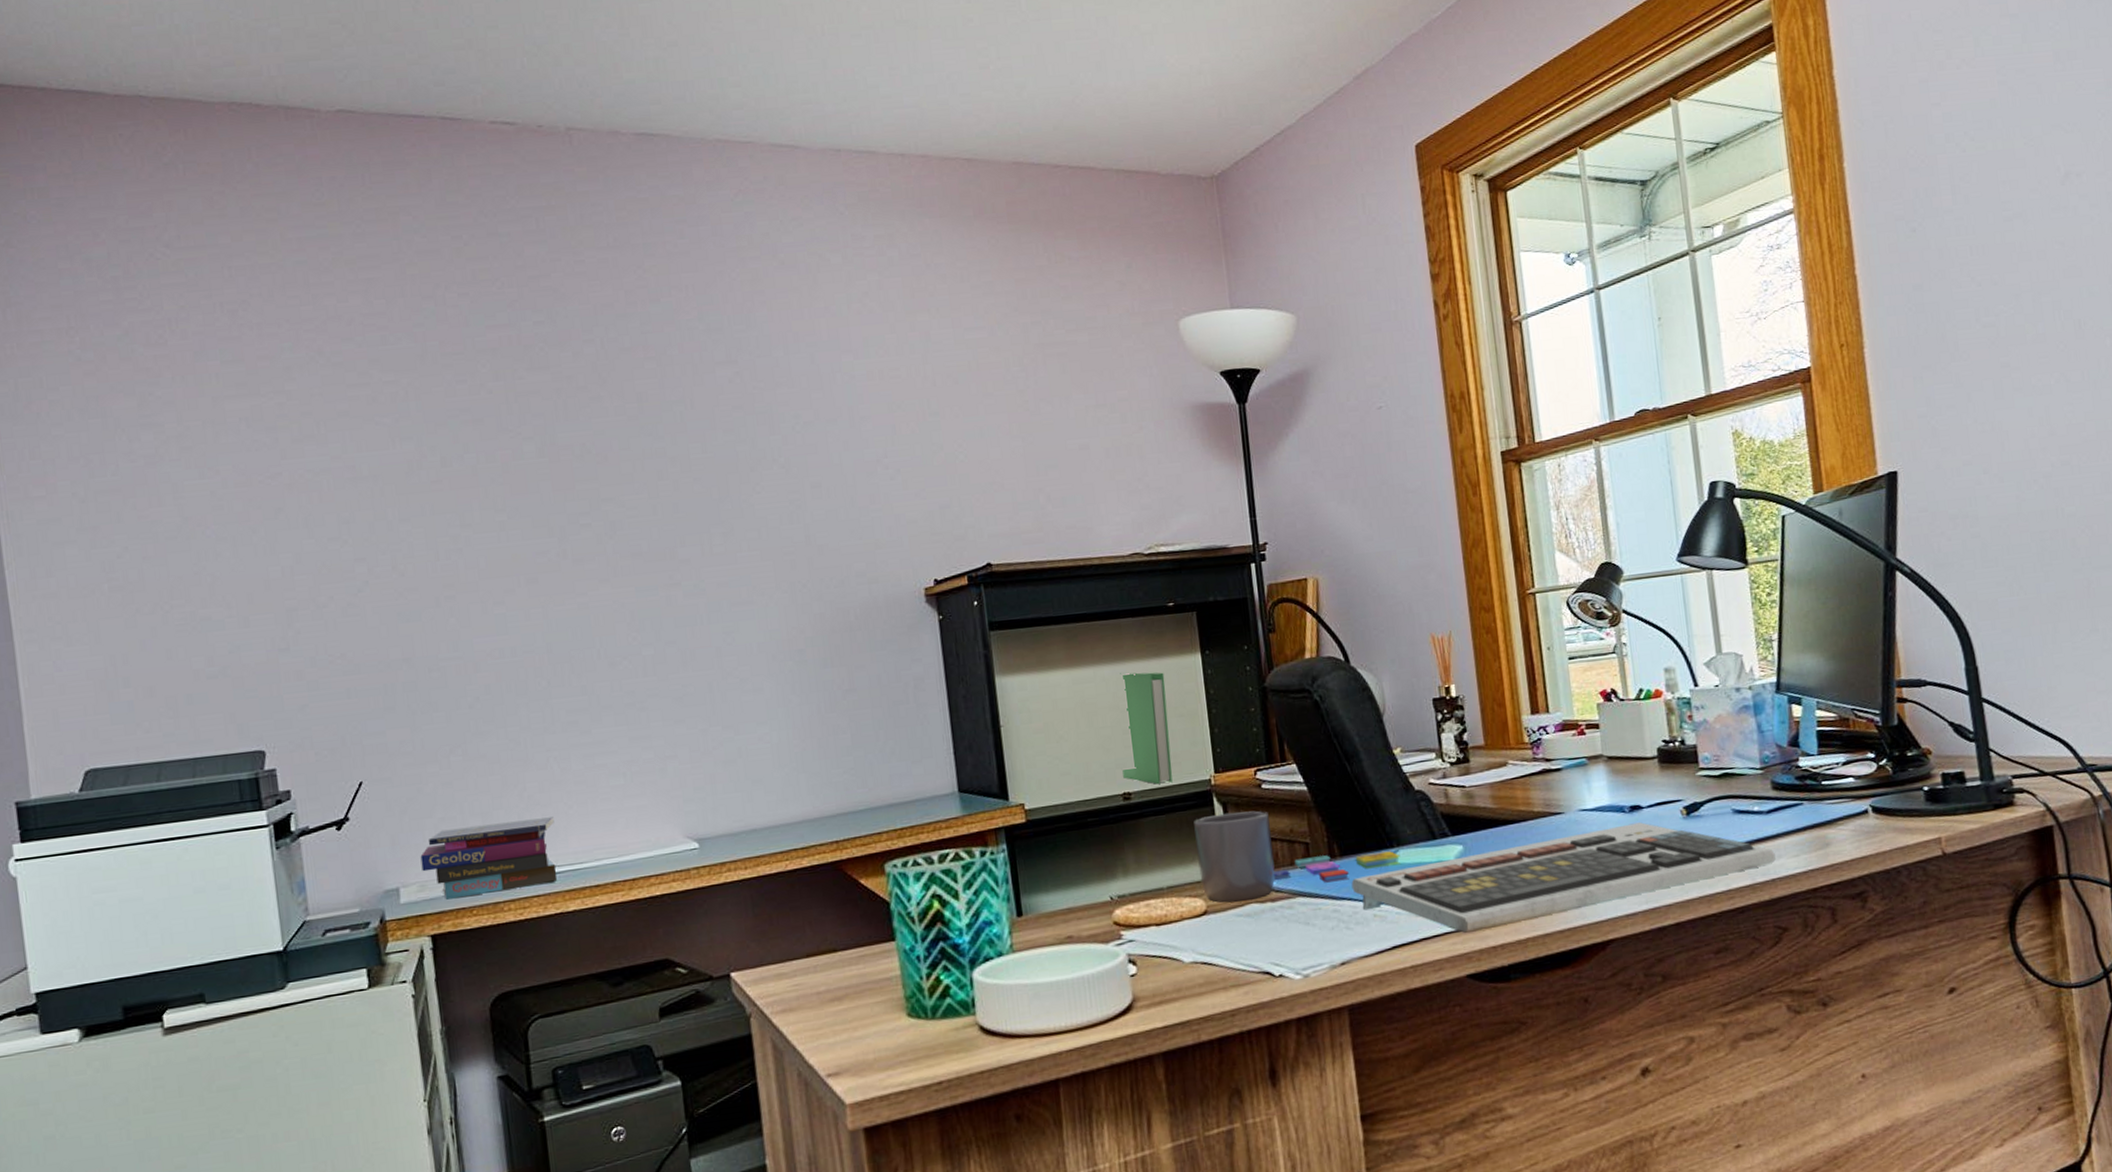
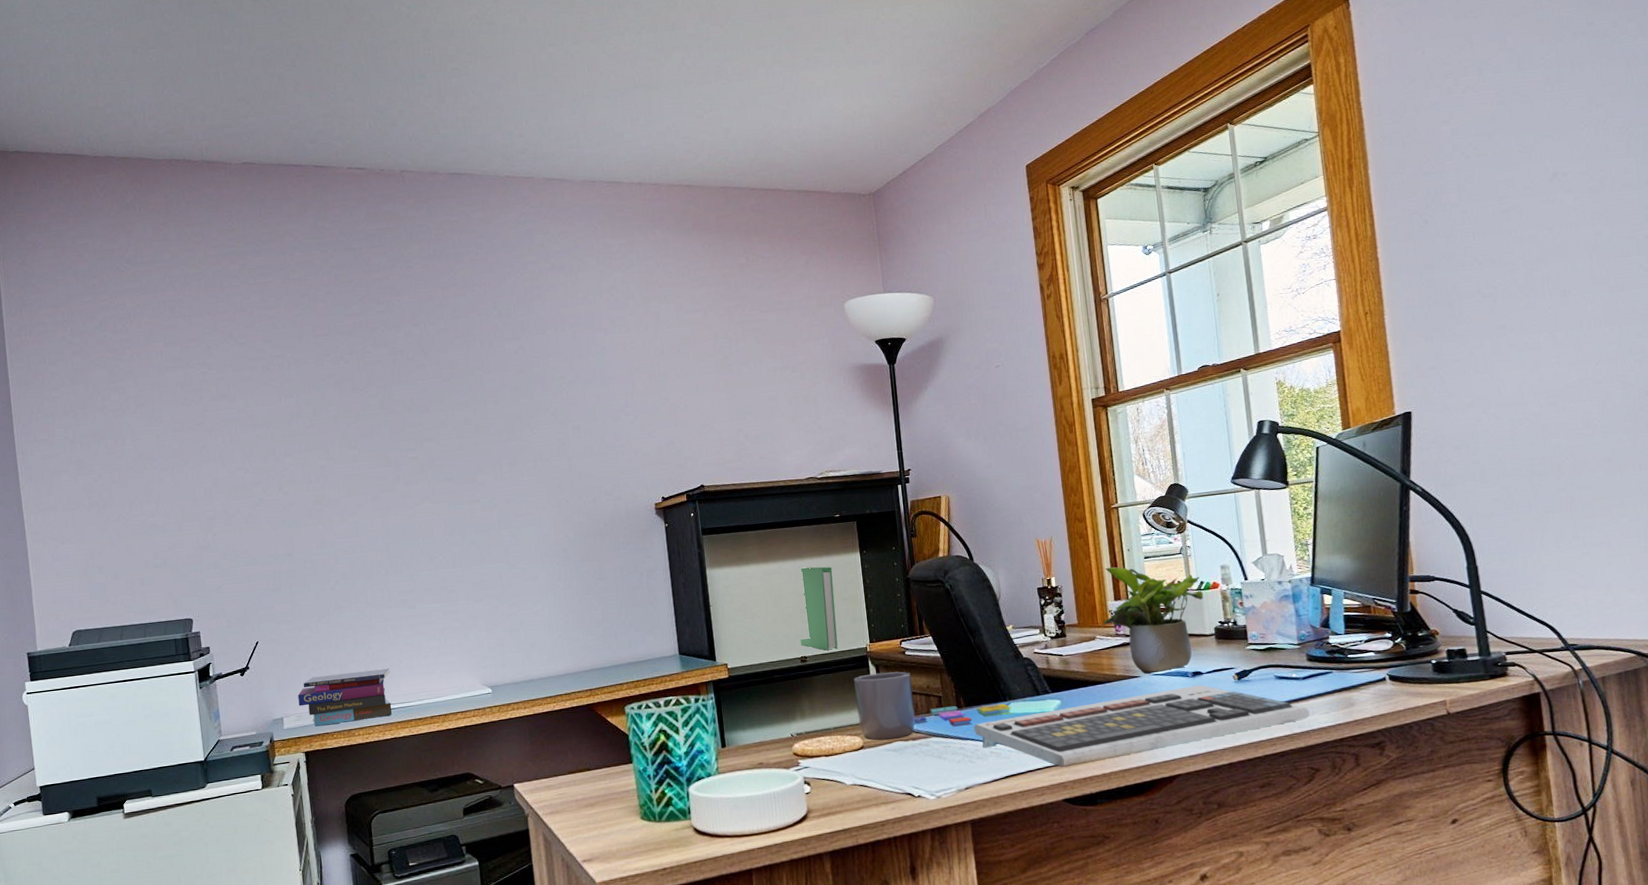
potted plant: none [1512,670,1644,810] -> present [1099,567,1204,674]

